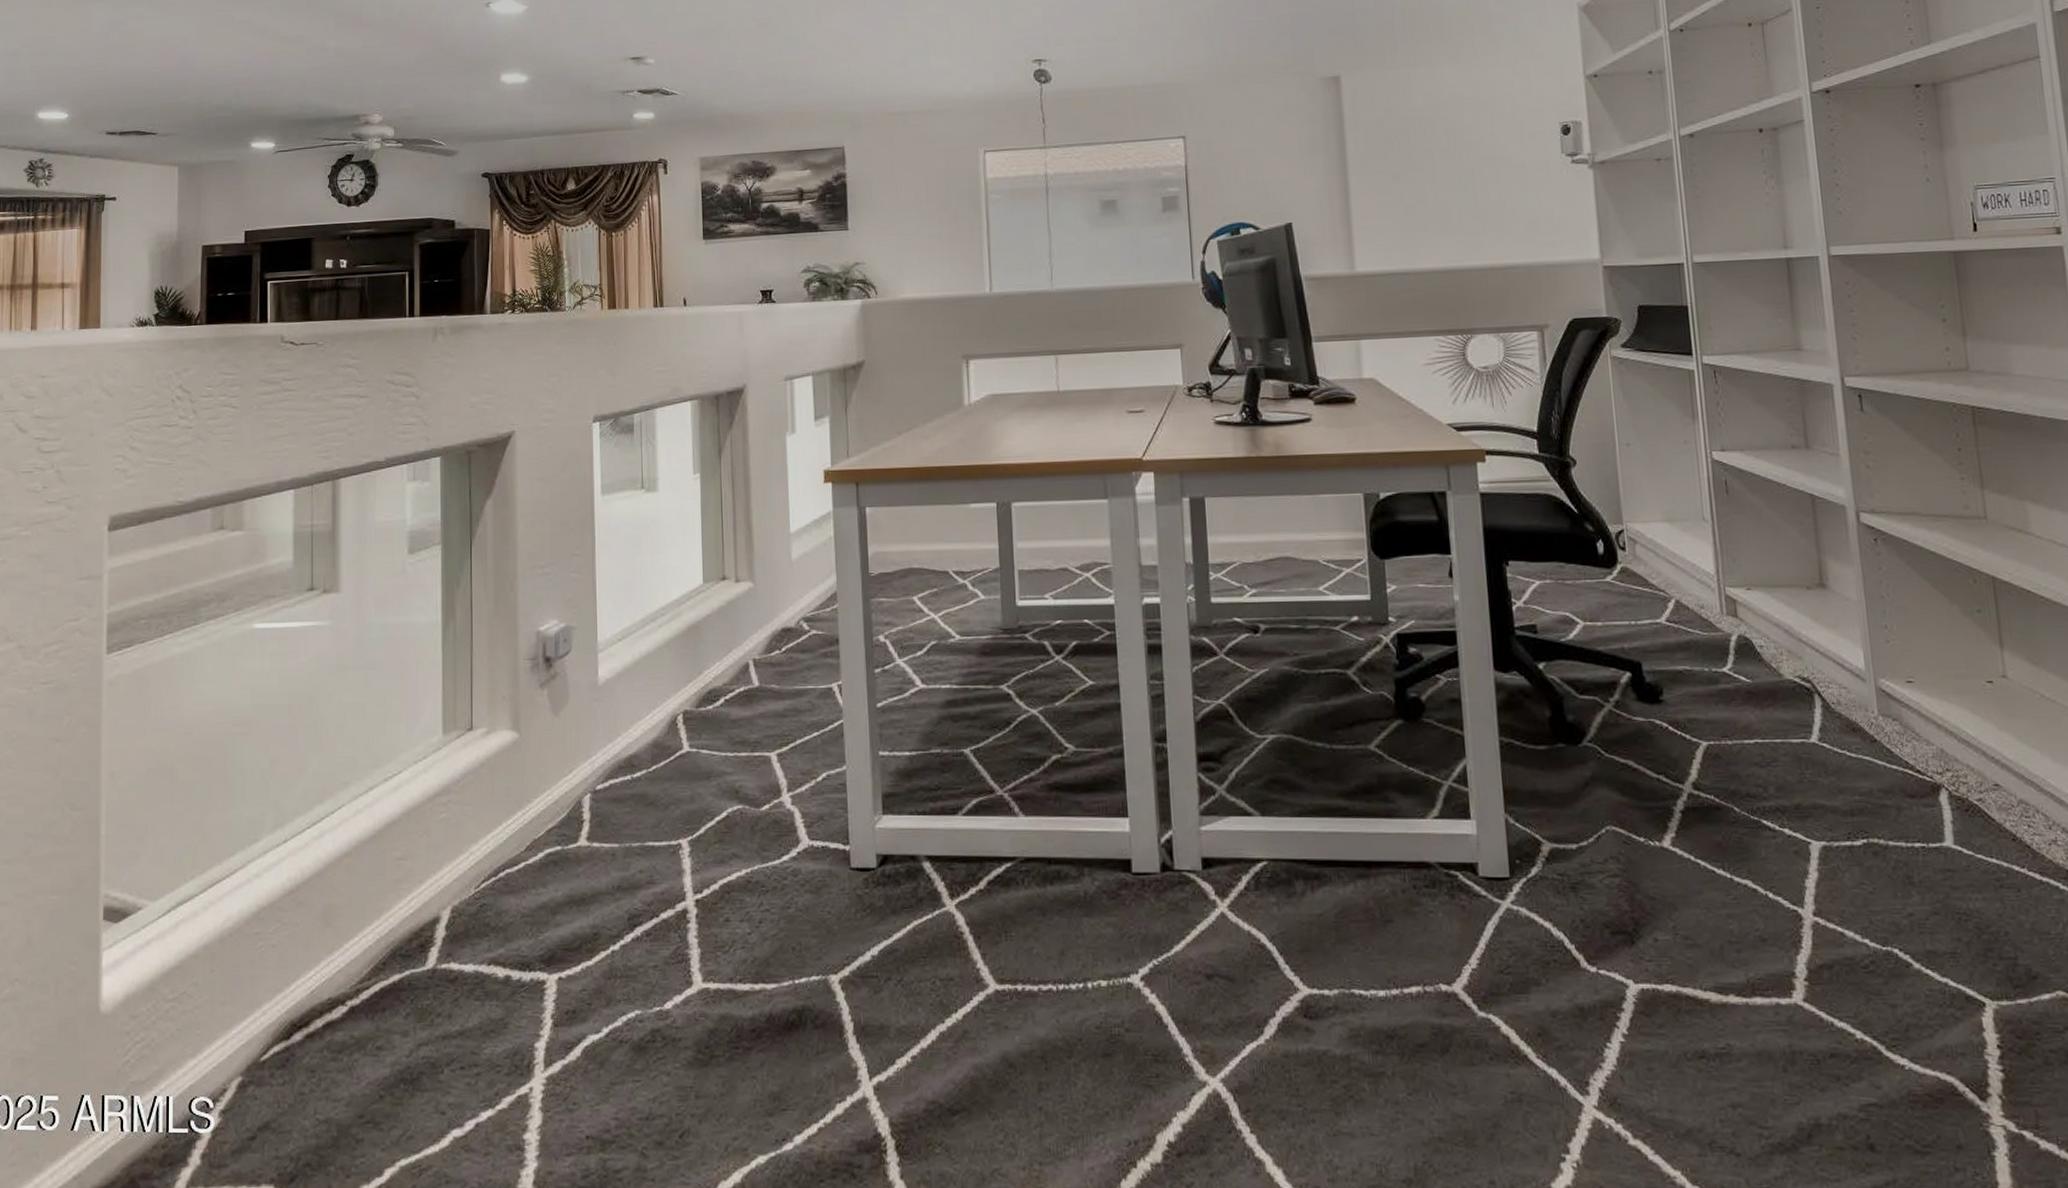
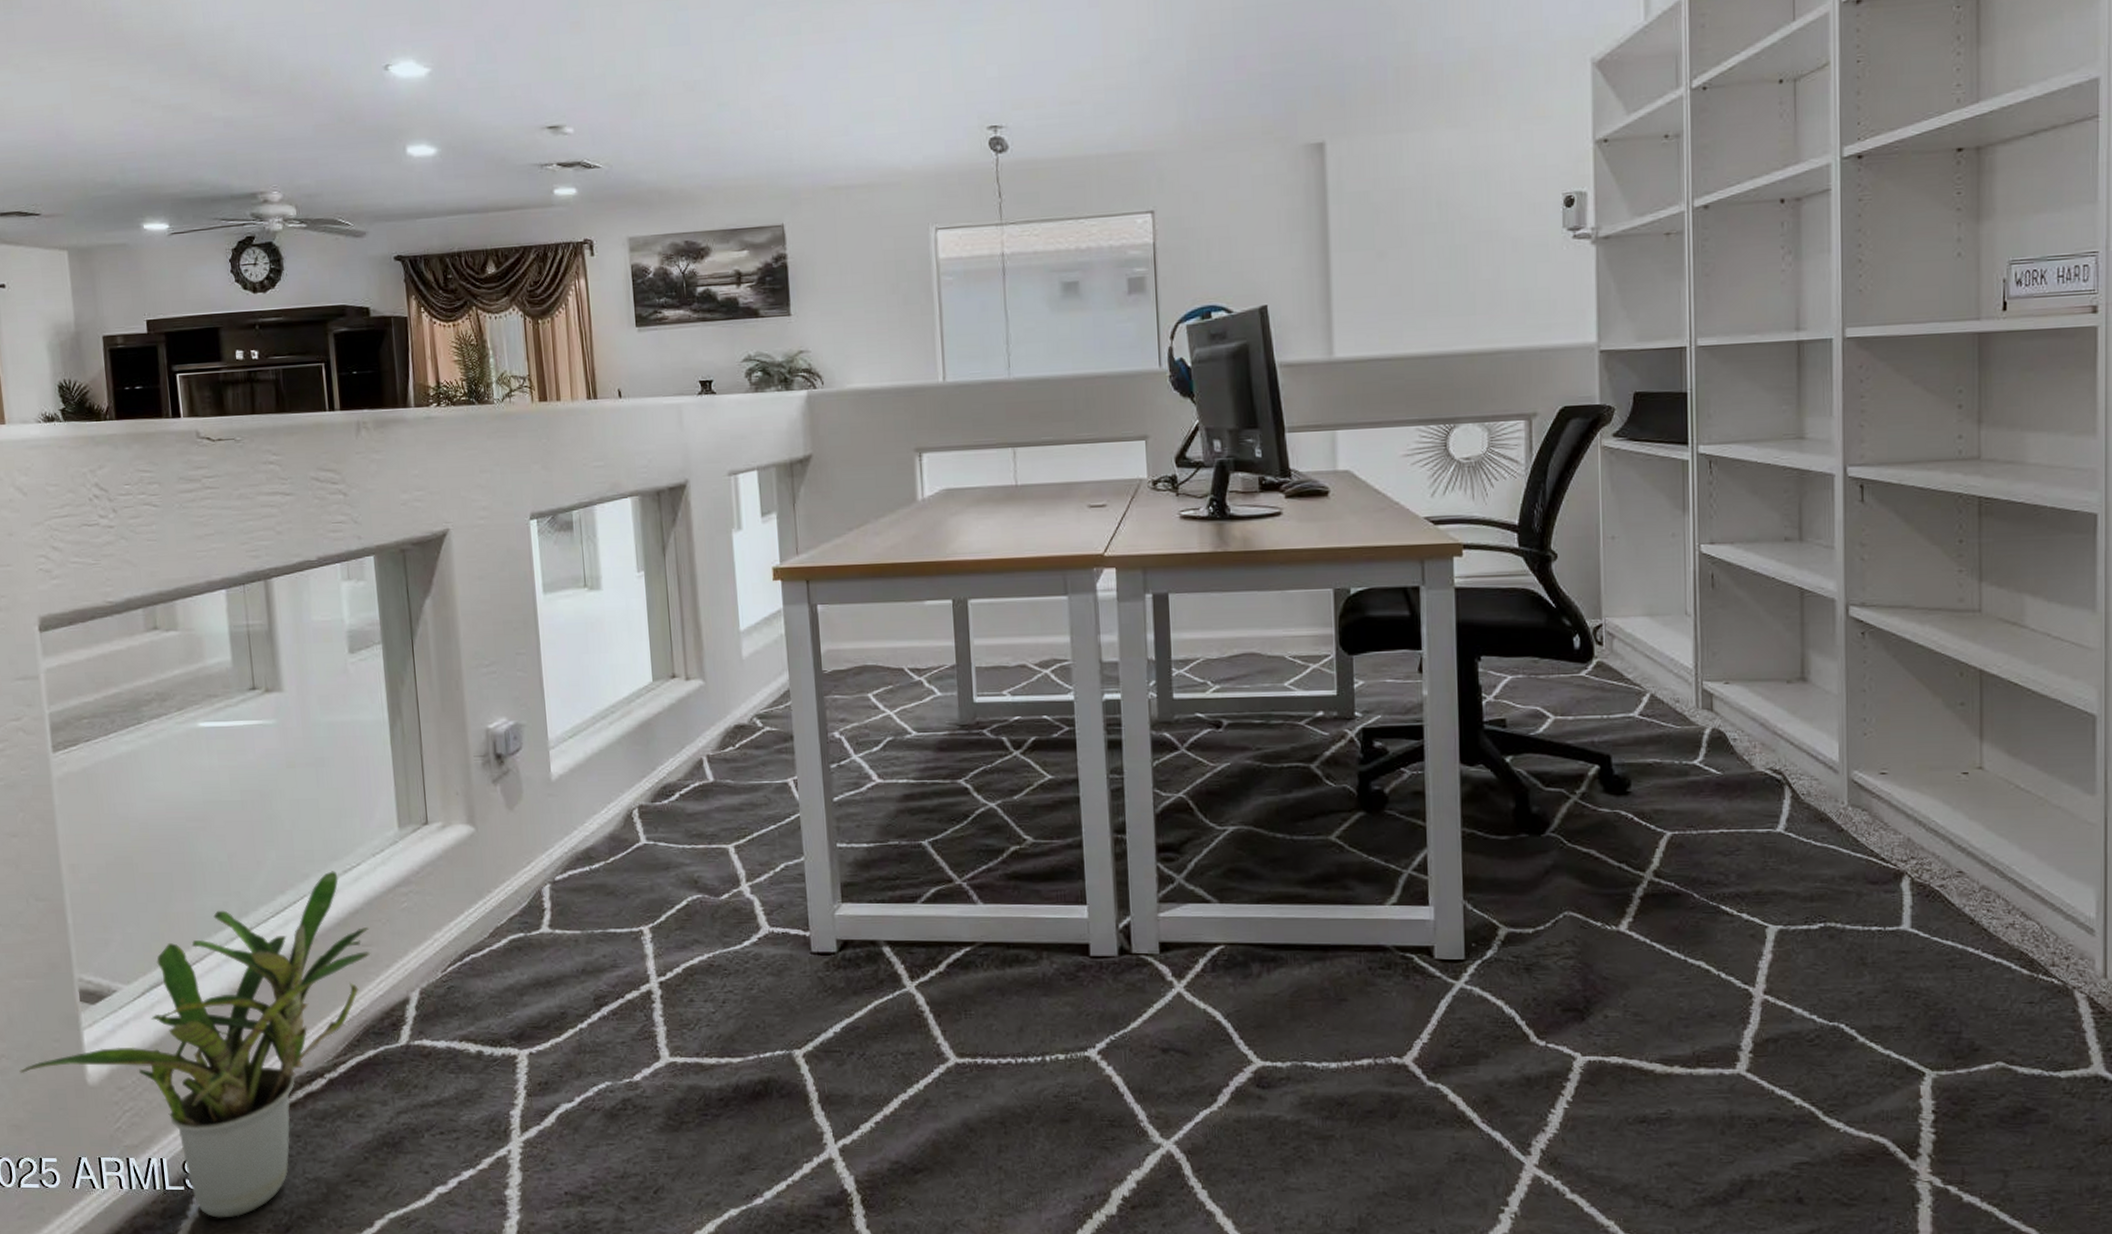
potted plant: none [32,779,406,1166] -> present [19,871,371,1218]

